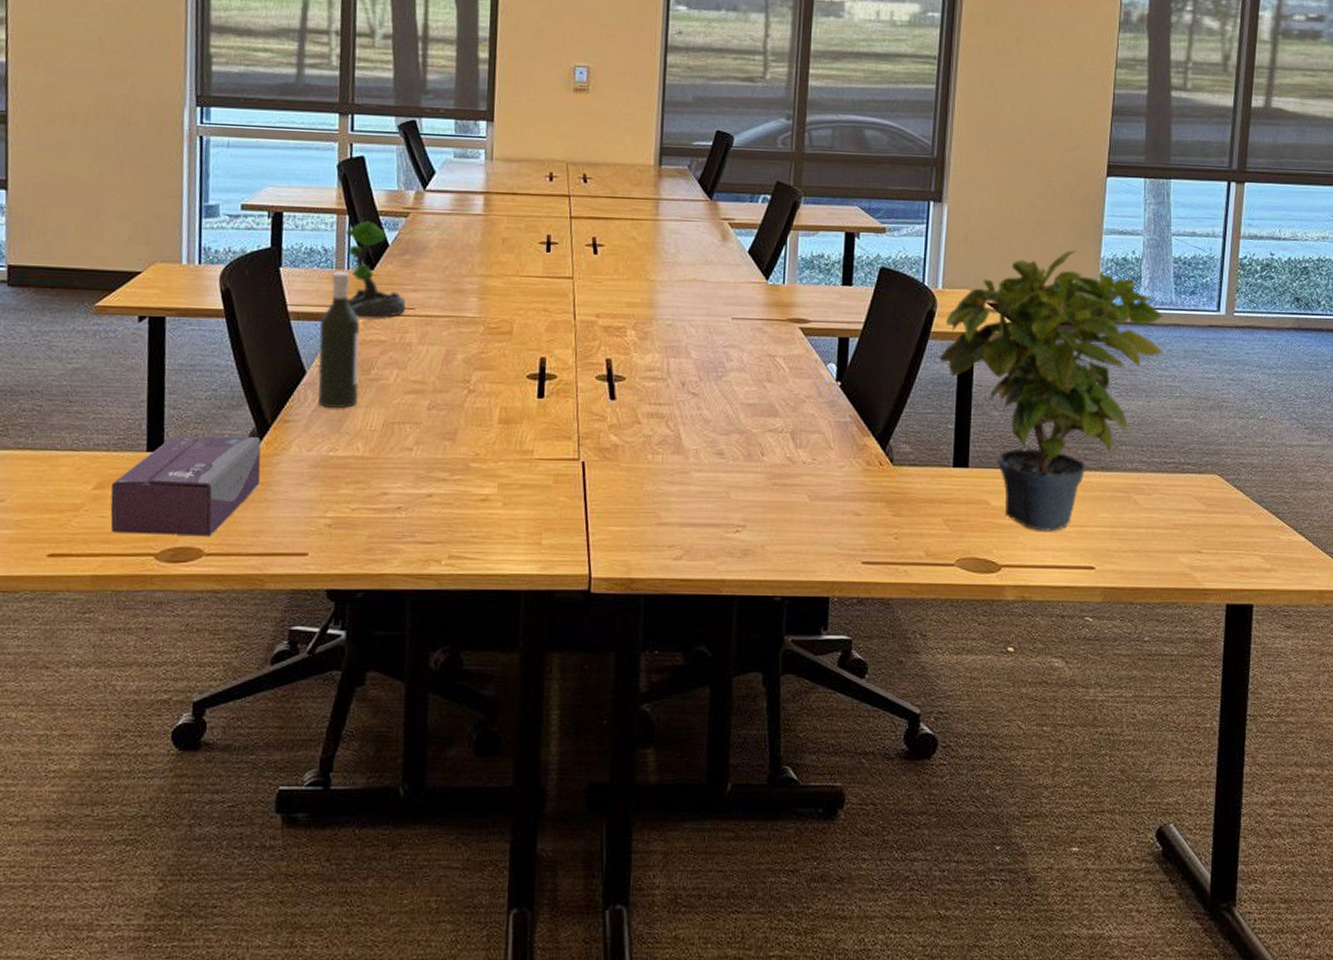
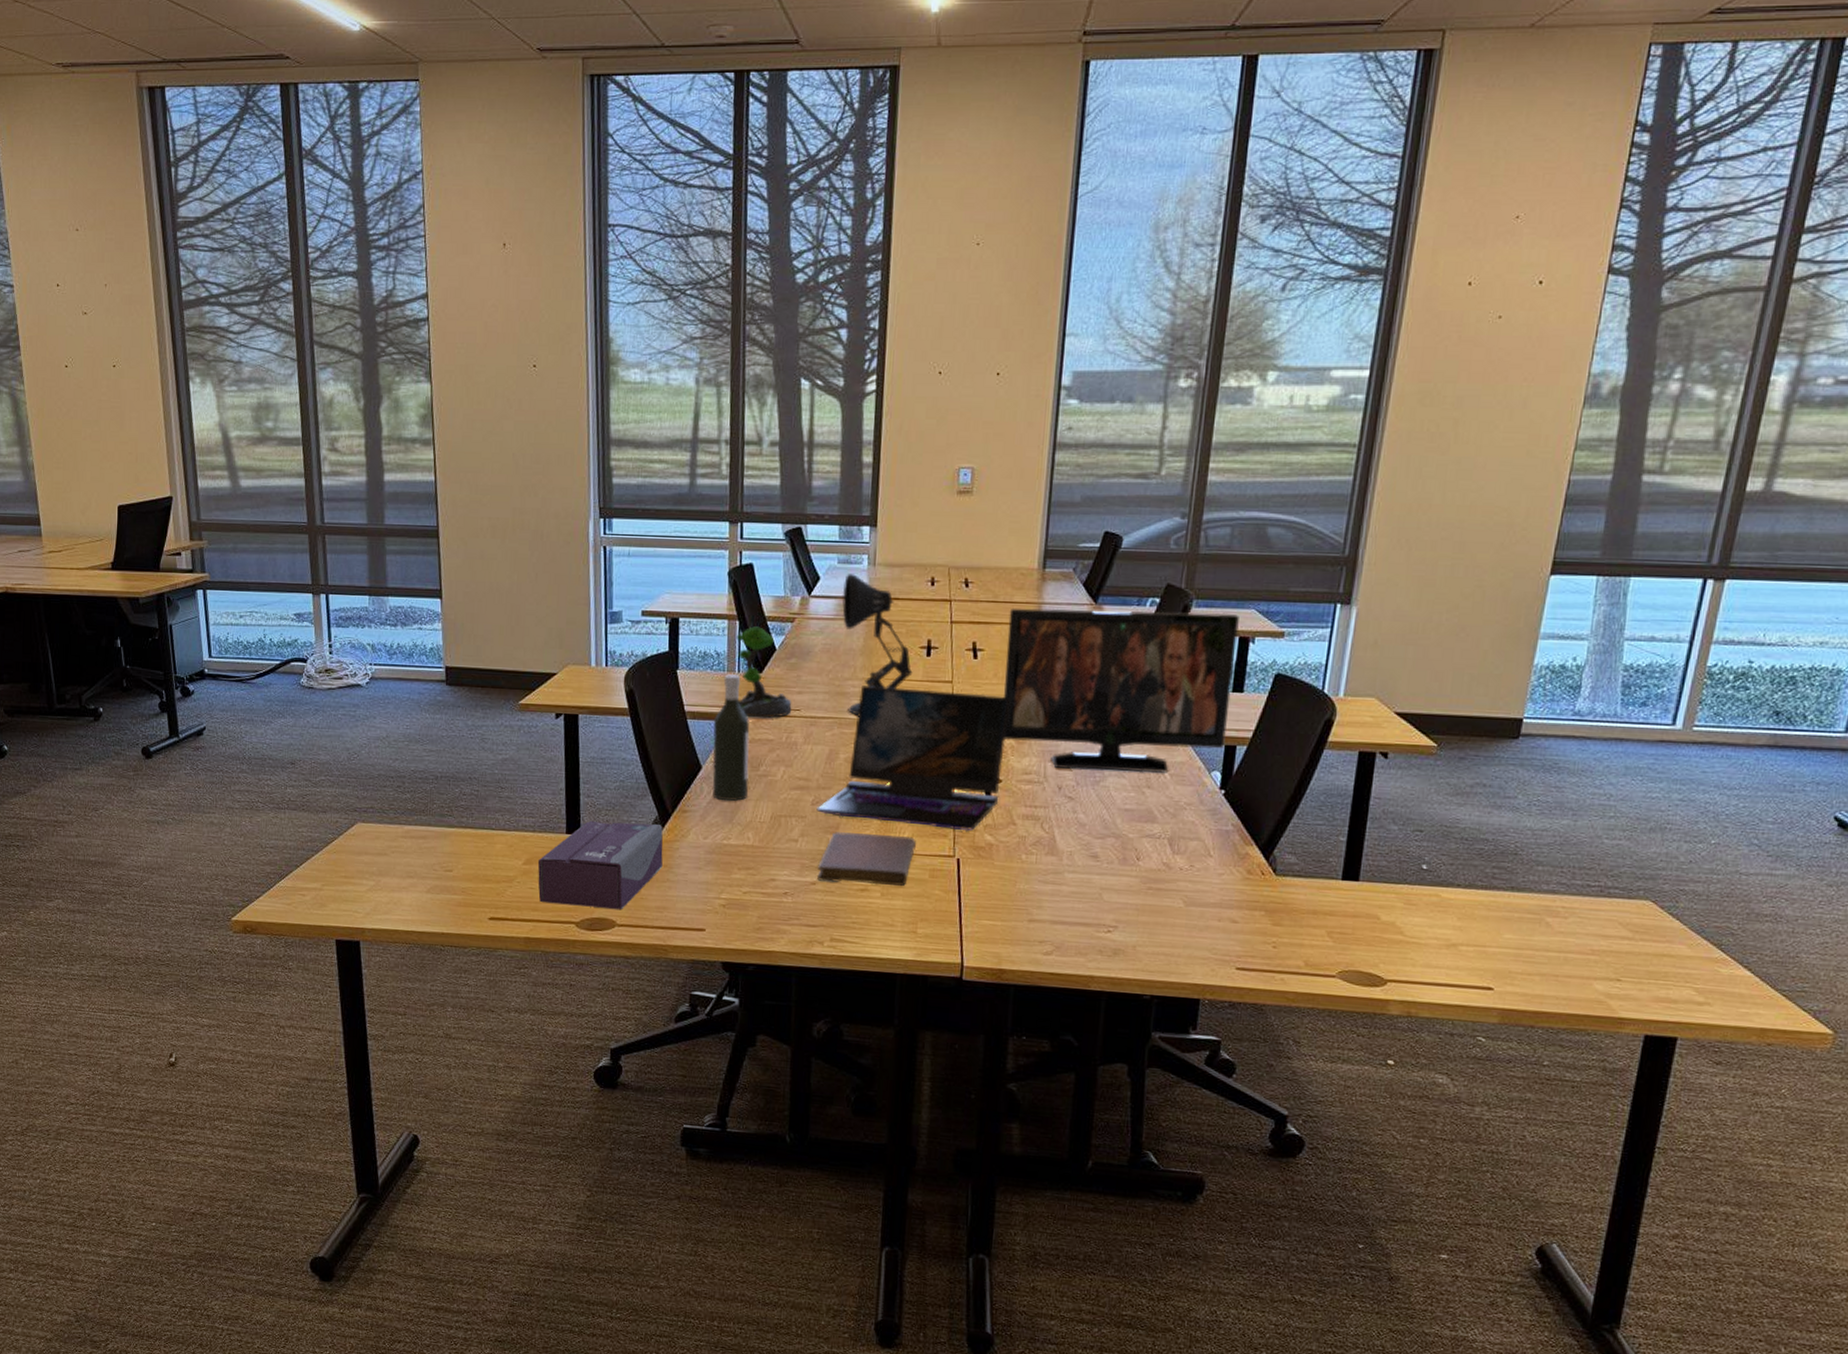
laptop: none [433,282,632,432] -> present [816,686,1011,831]
notebook: none [434,438,539,494] -> present [817,832,916,886]
desk lamp: none [458,168,533,314] -> present [841,574,913,716]
flat panel tv: none [624,203,844,367] -> present [1003,607,1239,773]
potted plant: present [939,250,1164,532] -> none [1334,656,1604,950]

